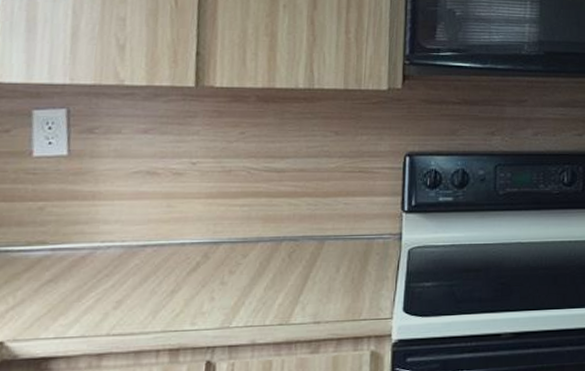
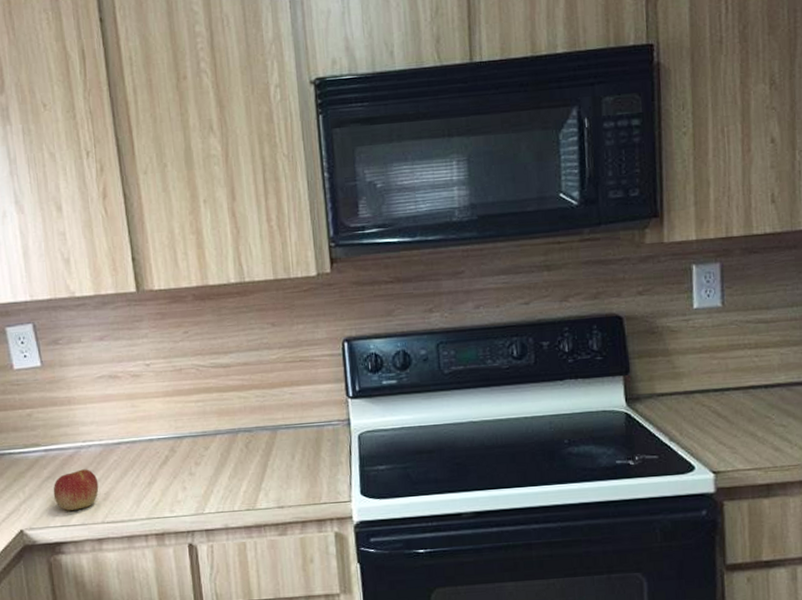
apple: none [51,273,111,320] -> present [53,469,99,511]

